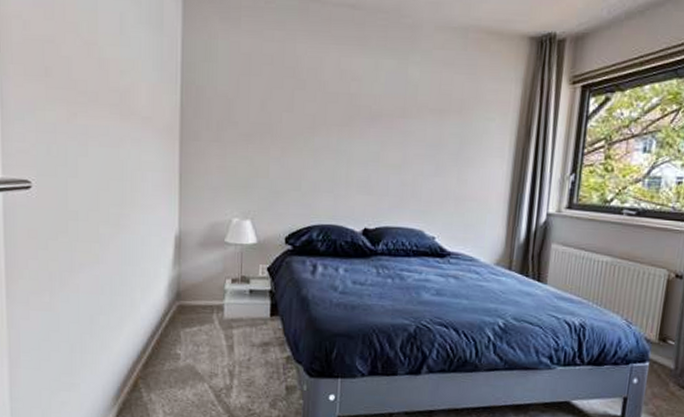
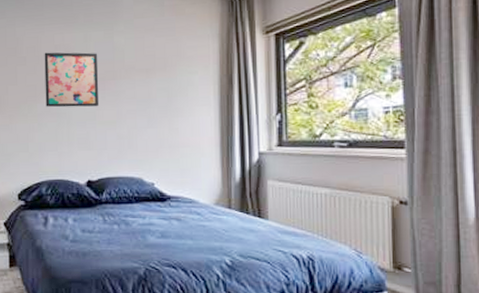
wall art: none [324,77,389,147] -> present [44,52,99,108]

